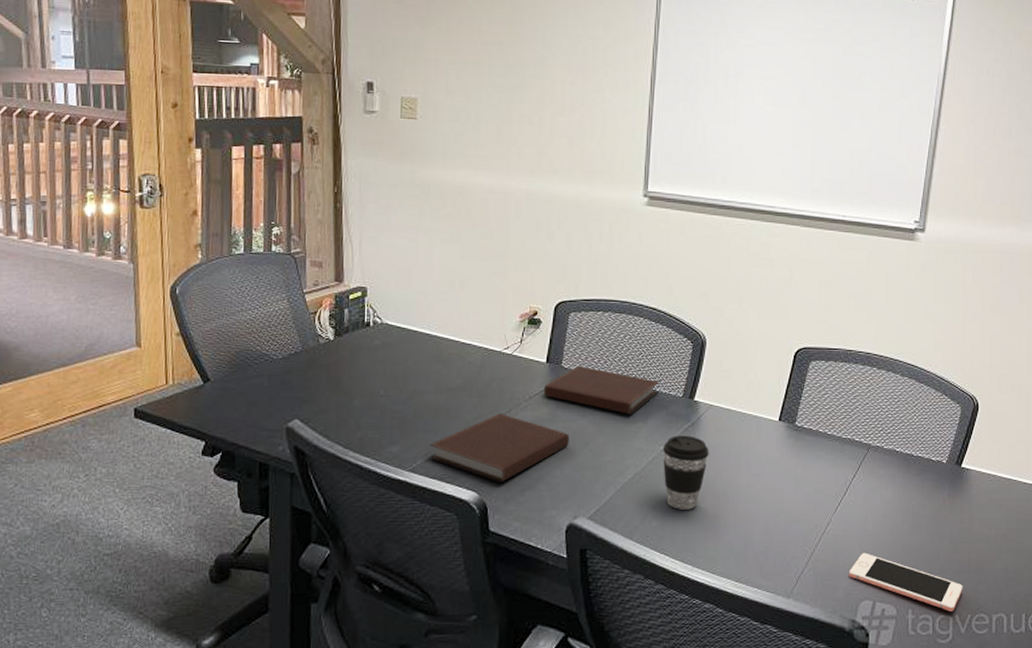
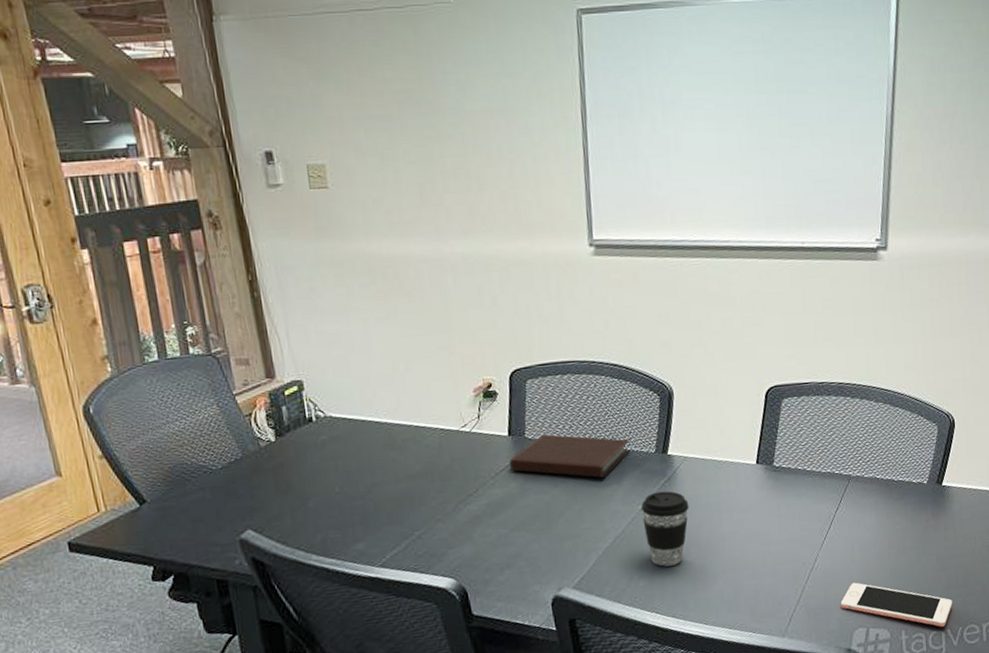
notebook: present [429,413,569,482] -> none [396,494,544,565]

